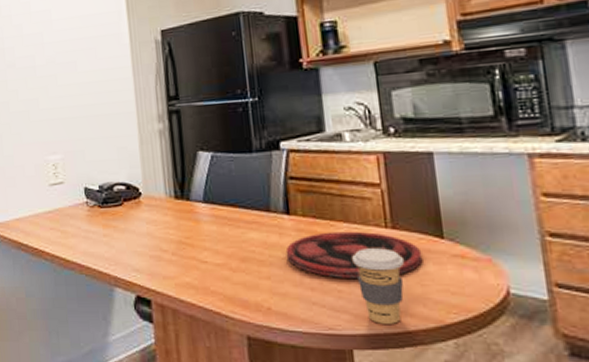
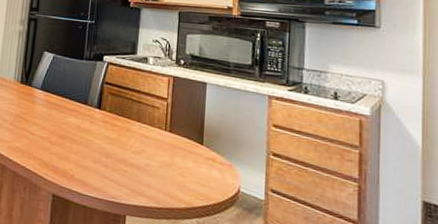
plate: present [285,231,423,278] -> none [92,126,187,166]
coffee cup: present [352,248,404,324] -> none [138,143,173,201]

